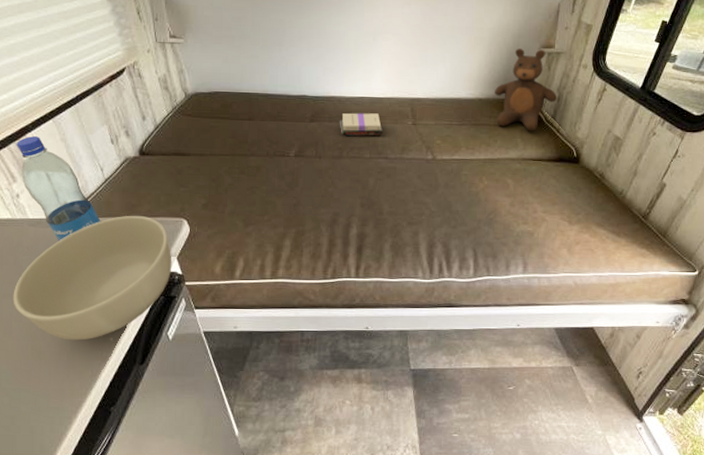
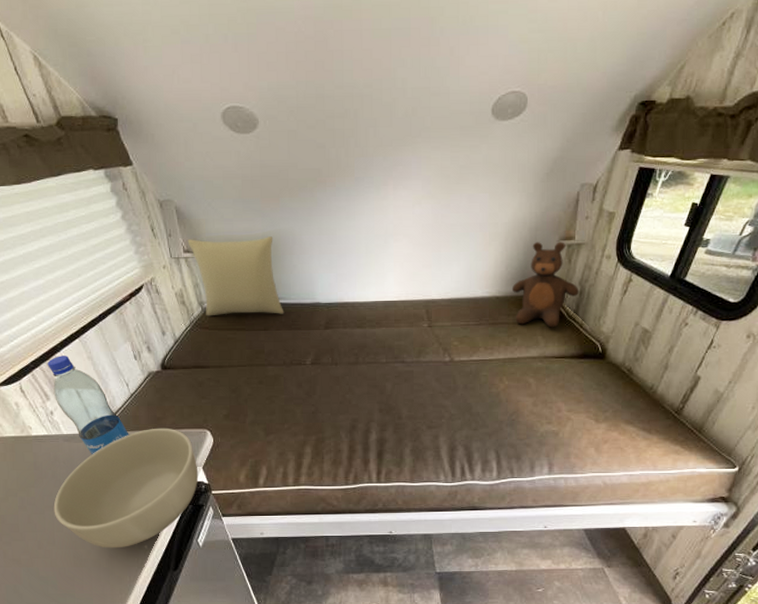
pillow: none [174,25,270,105] -> present [187,236,284,317]
books: present [339,113,383,137] -> none [353,317,398,342]

